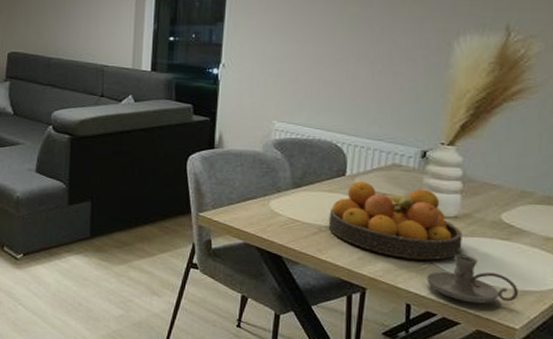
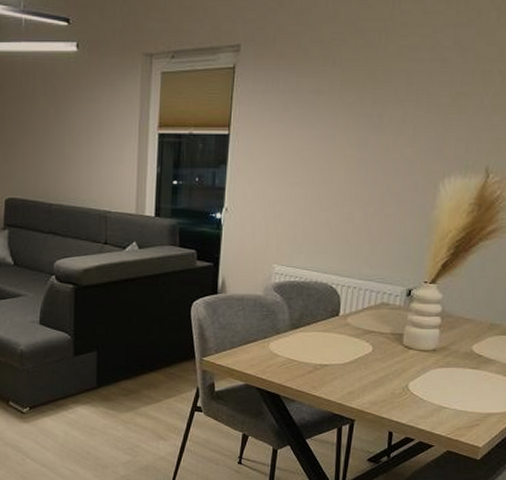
fruit bowl: present [328,181,463,260] -> none [322,320,439,391]
candle holder: present [427,254,518,304] -> none [407,384,483,427]

